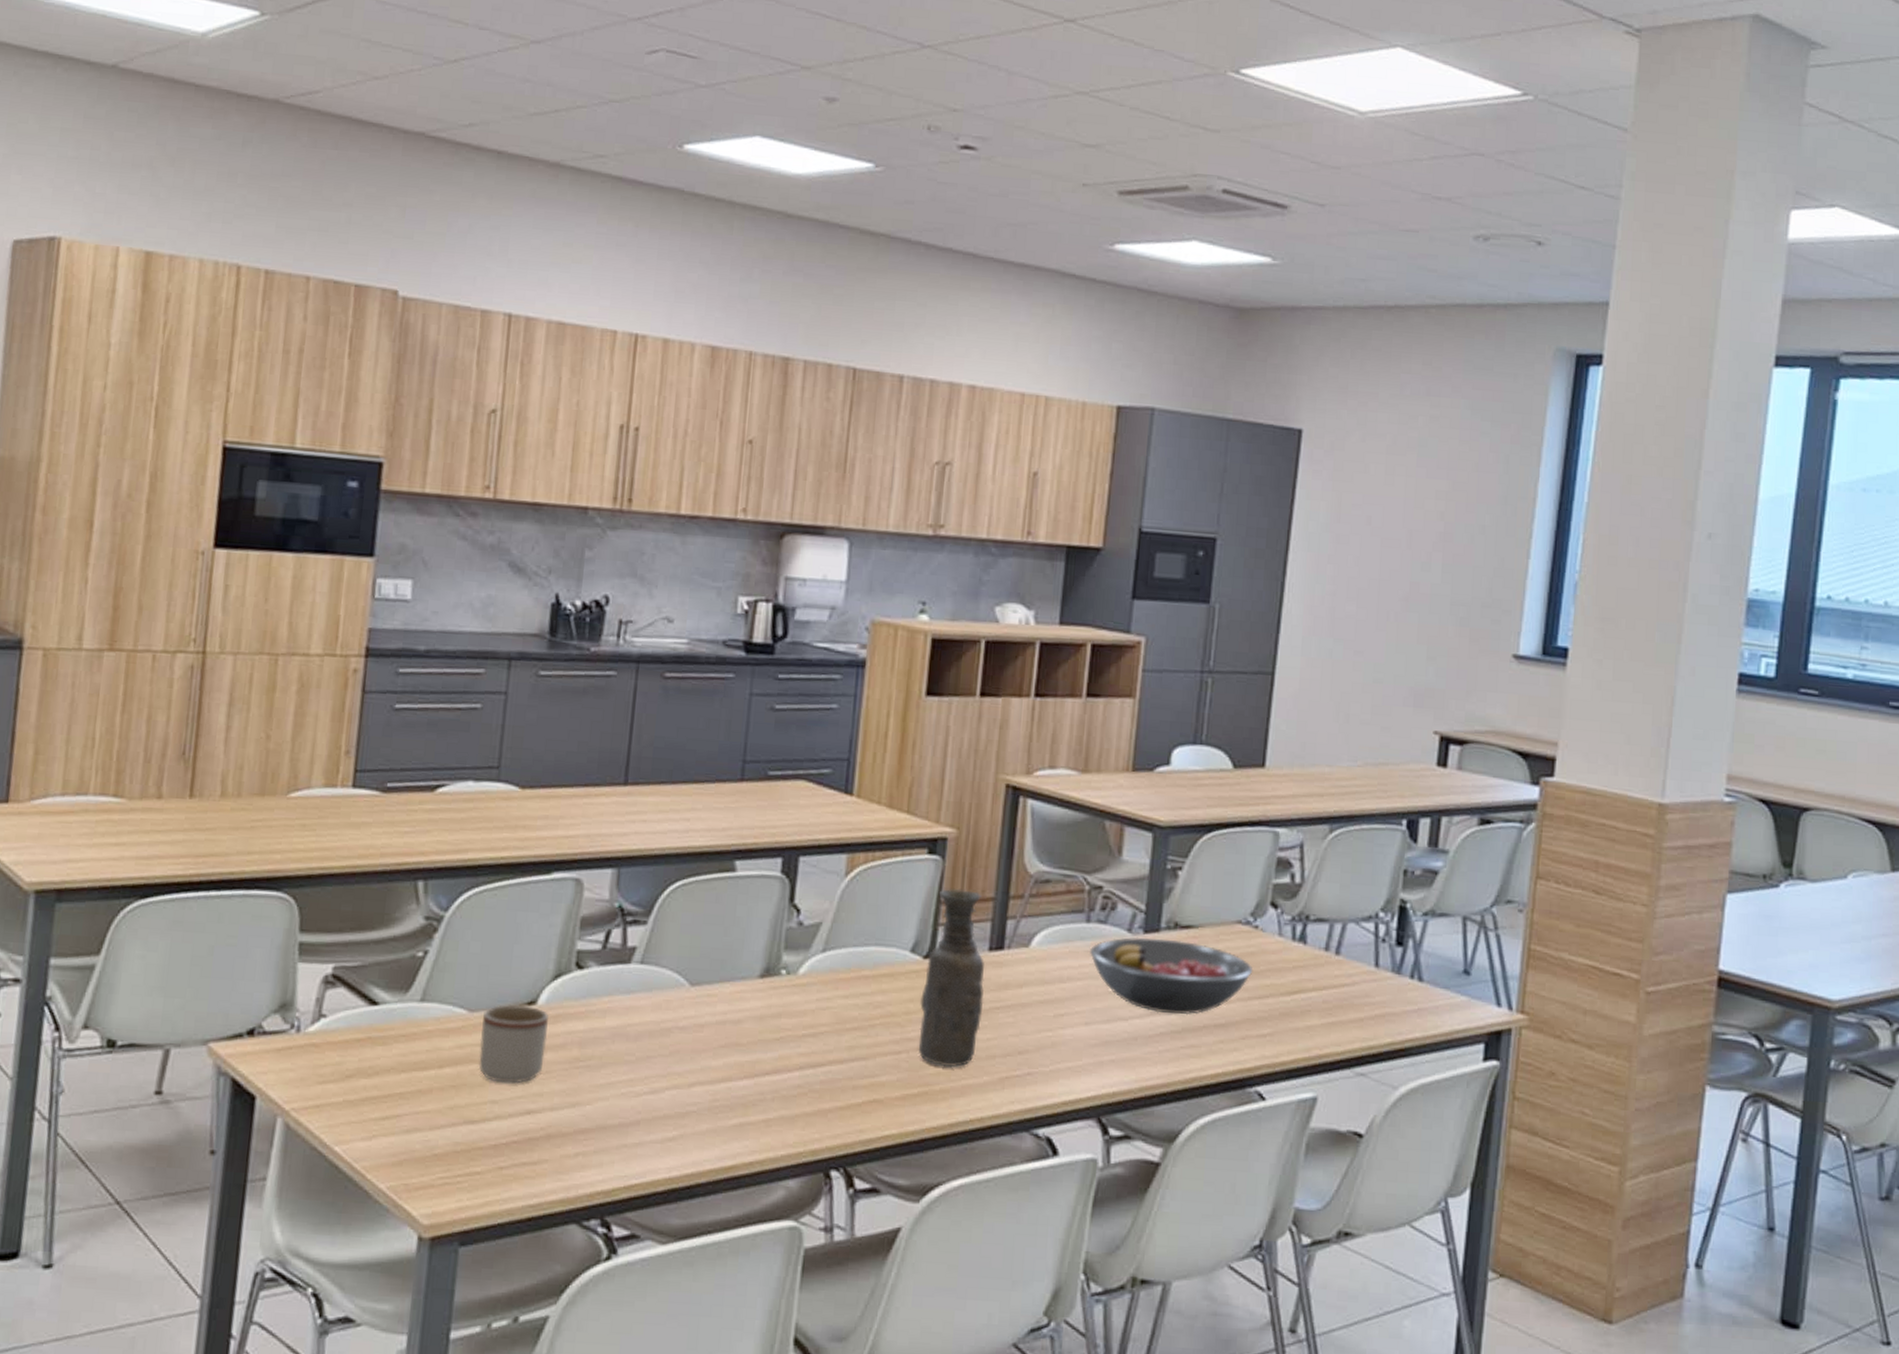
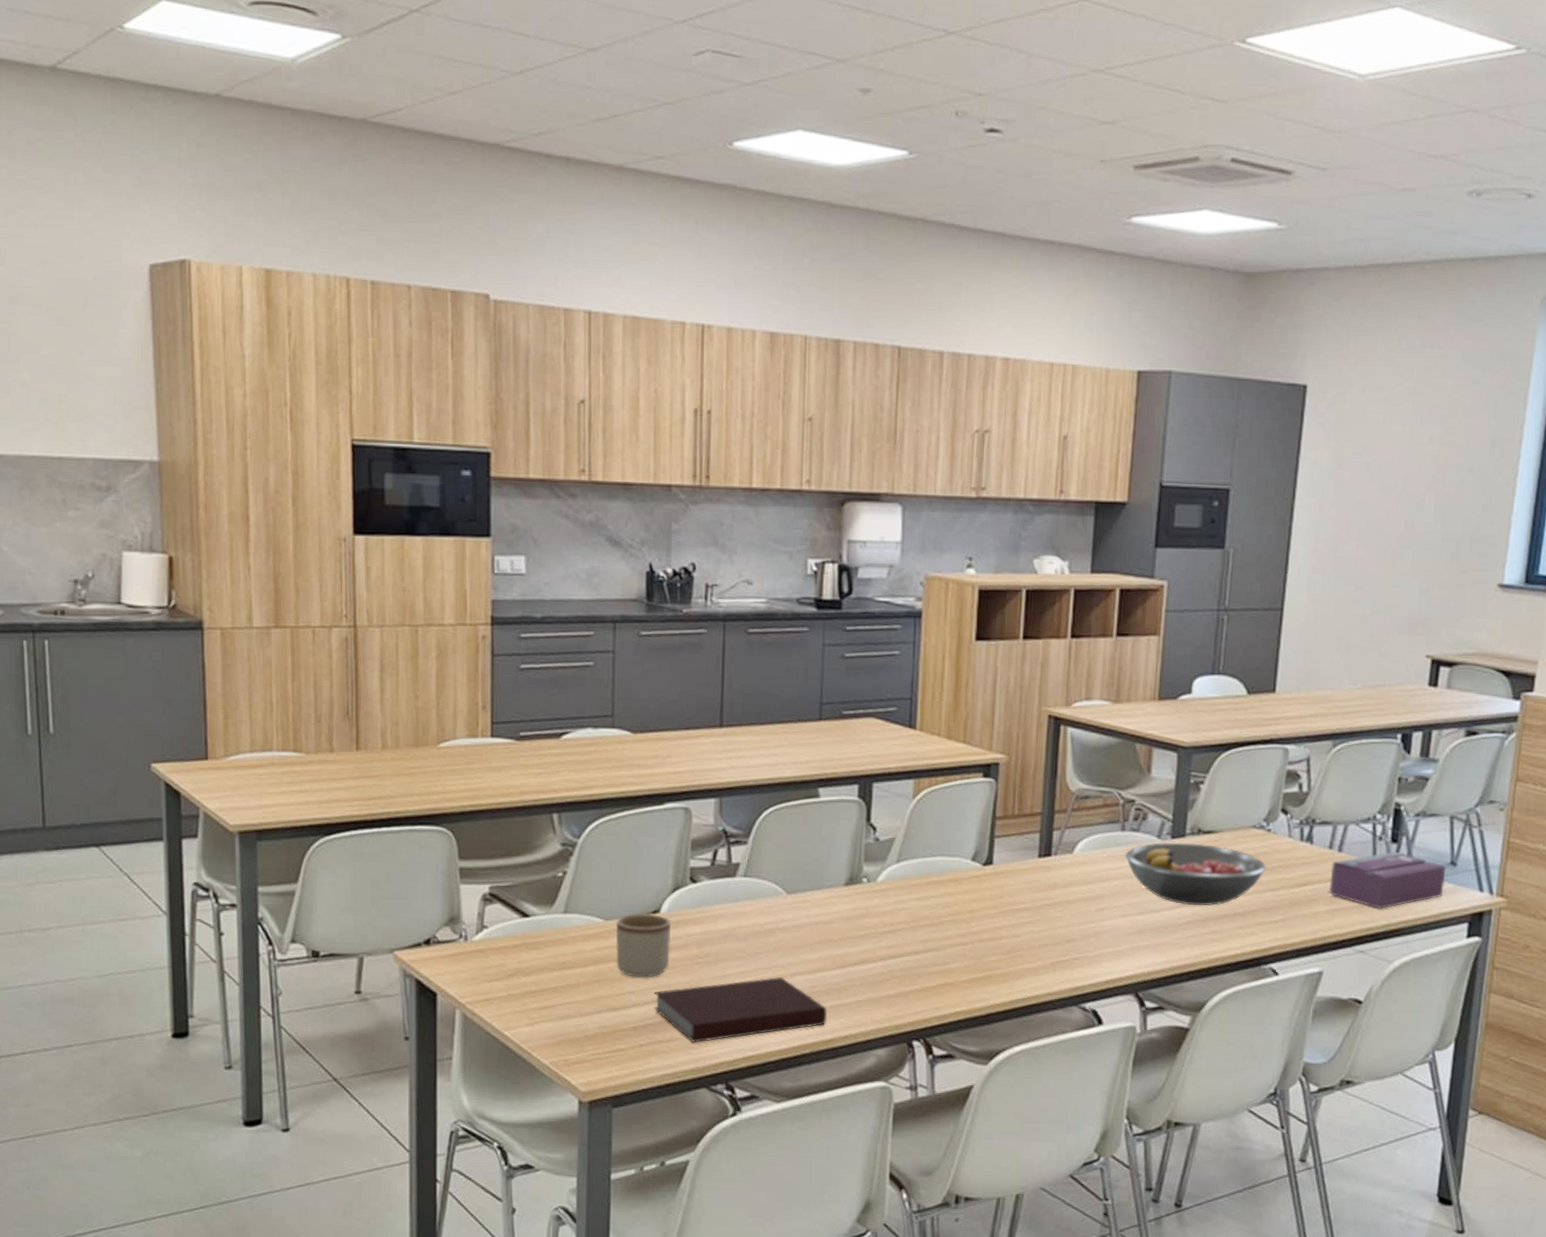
notebook: none [520,1086,731,1167] -> present [654,976,828,1044]
vase: present [918,889,984,1067] -> none [981,806,1036,955]
tissue box: none [1325,956,1459,1024] -> present [1329,851,1446,909]

